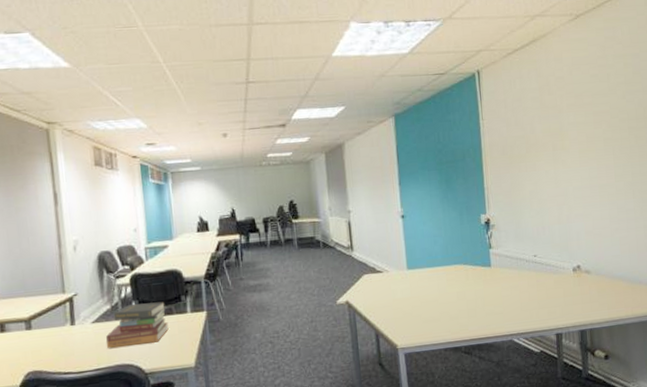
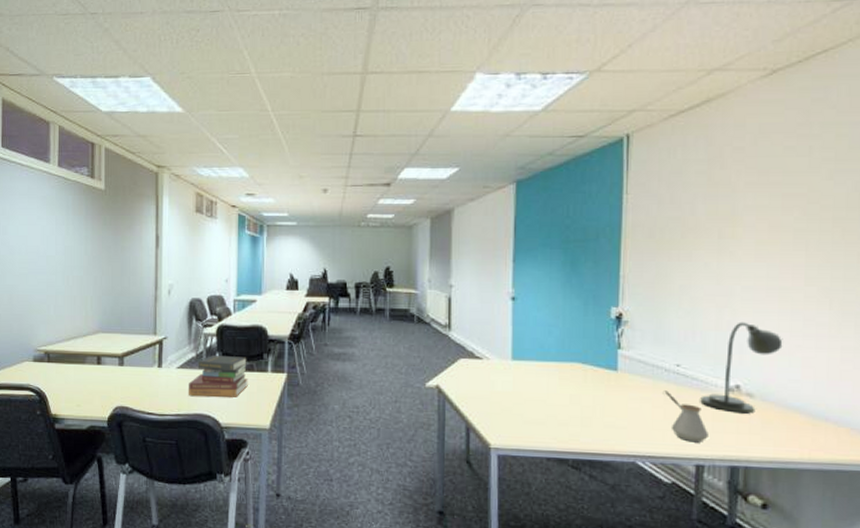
coffee pot: none [526,277,563,316] -> present [662,390,708,443]
desk lamp: none [554,215,606,287] -> present [700,322,783,414]

